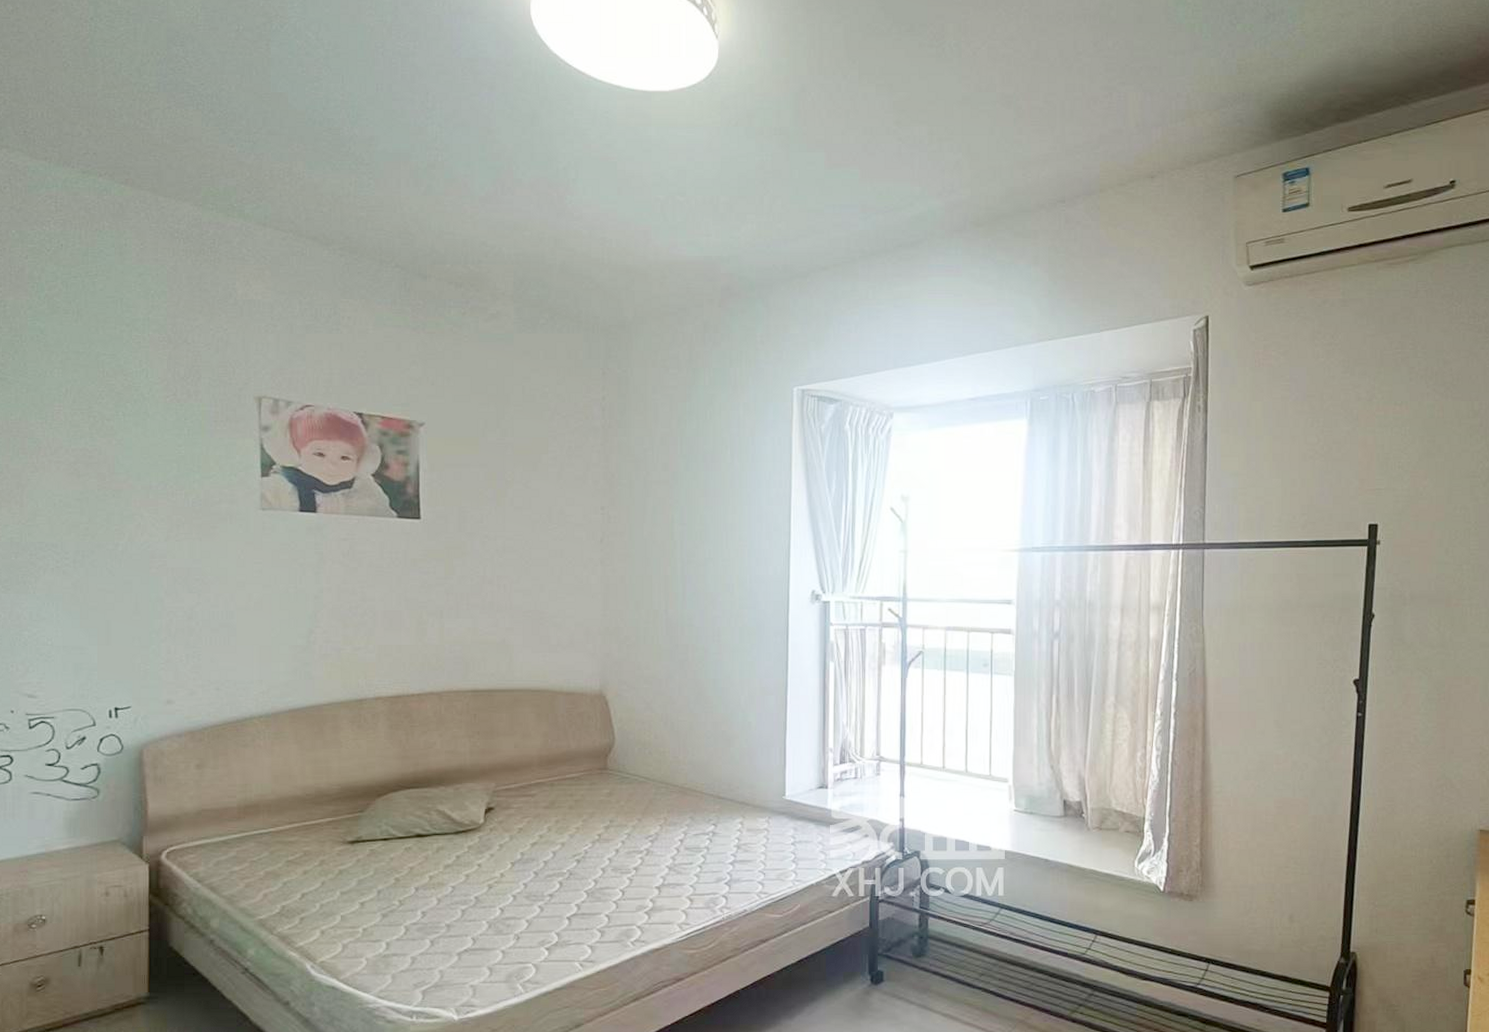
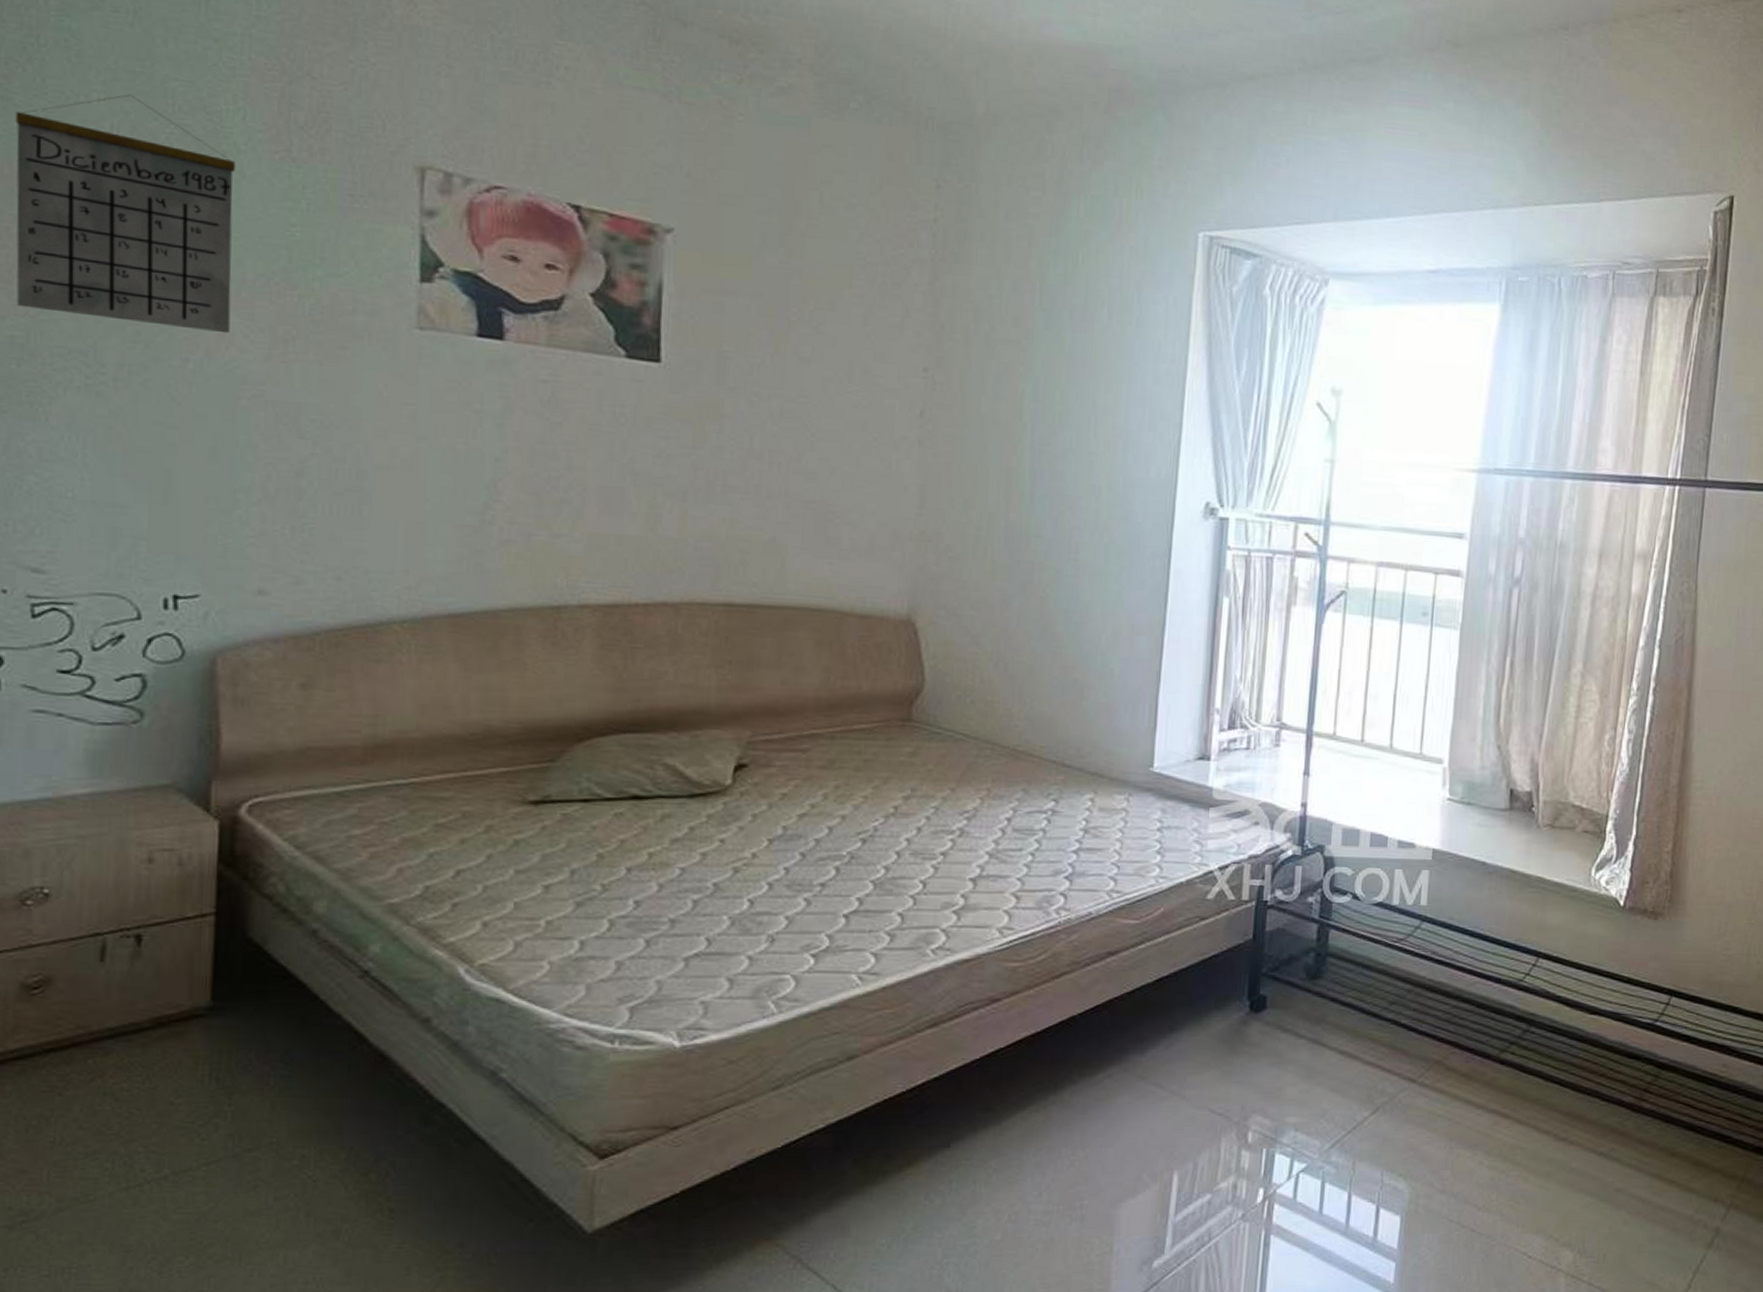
calendar: none [9,368,143,524] -> present [15,94,236,334]

